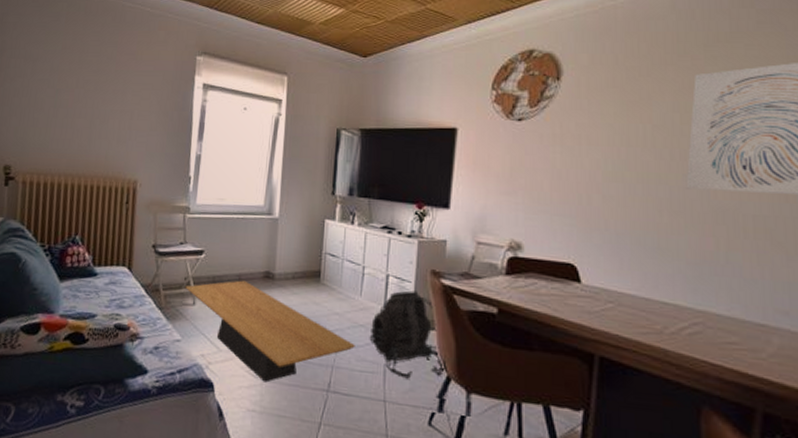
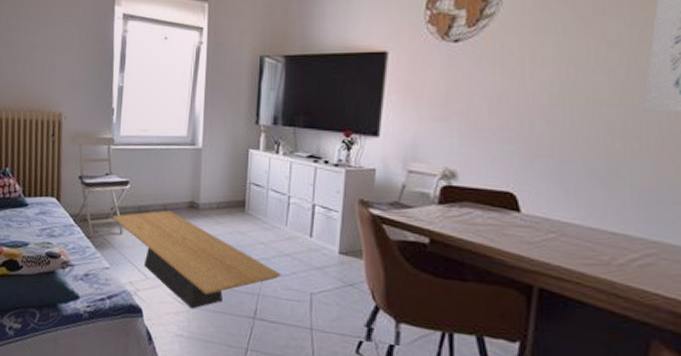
backpack: present [369,290,445,379] -> none [295,220,374,308]

